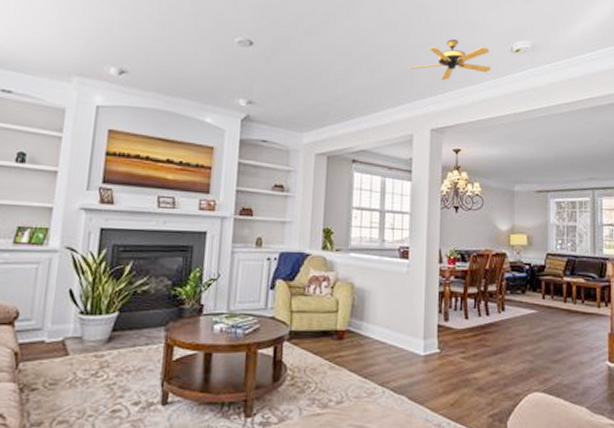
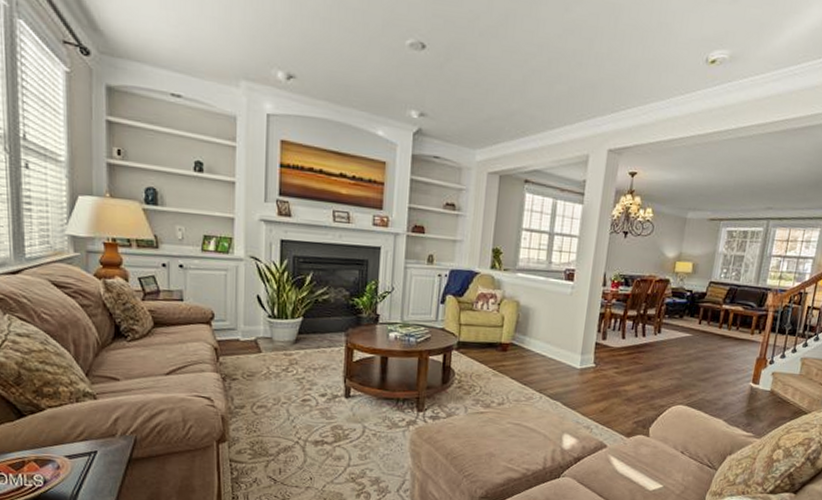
ceiling fan: present [410,39,492,81] -> none [592,46,682,96]

